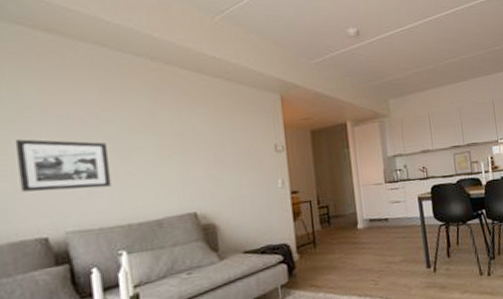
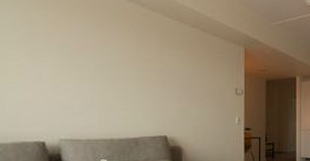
picture frame: present [15,139,112,192] -> none [24,59,100,107]

